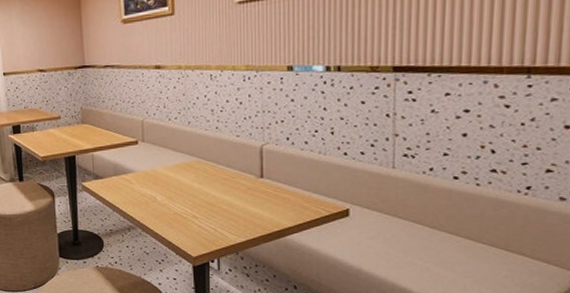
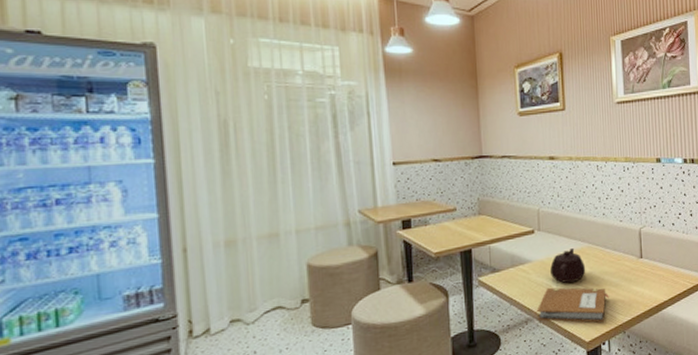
notebook: none [139,199,220,241] -> present [536,287,609,323]
teapot: none [155,162,194,197] -> present [550,248,586,284]

